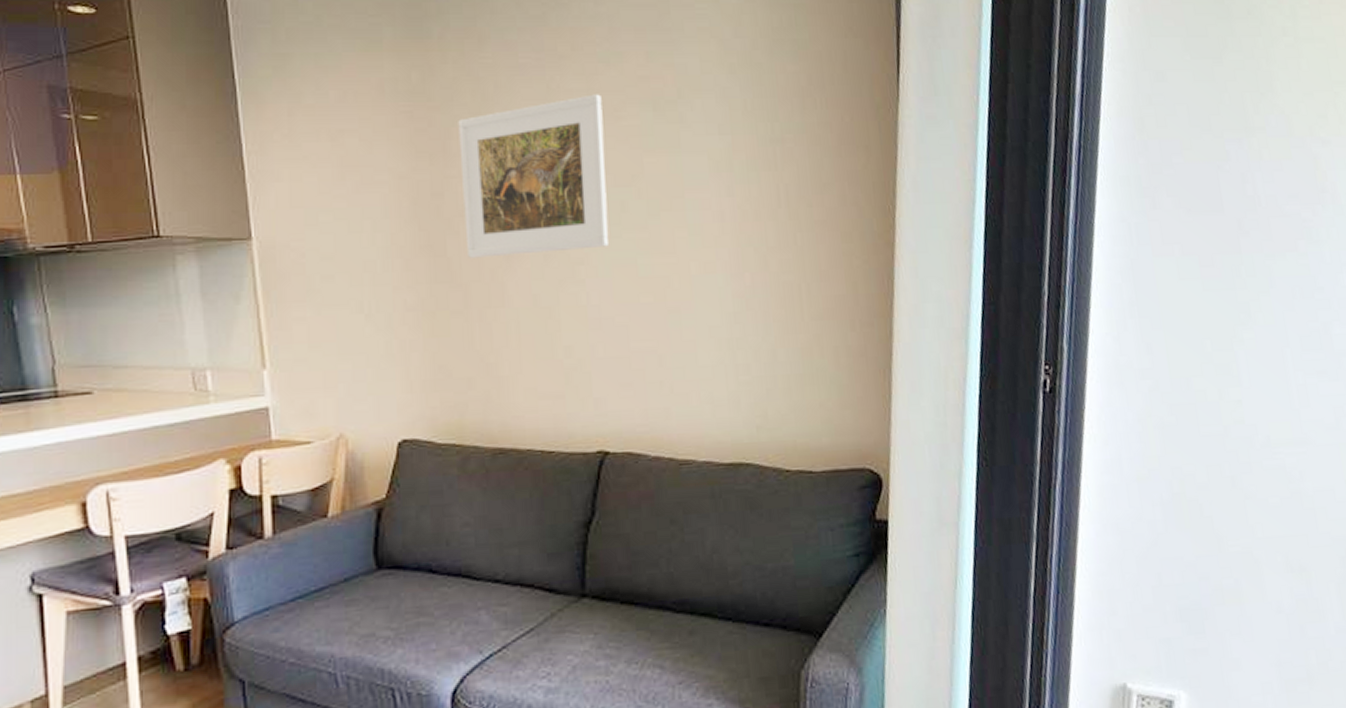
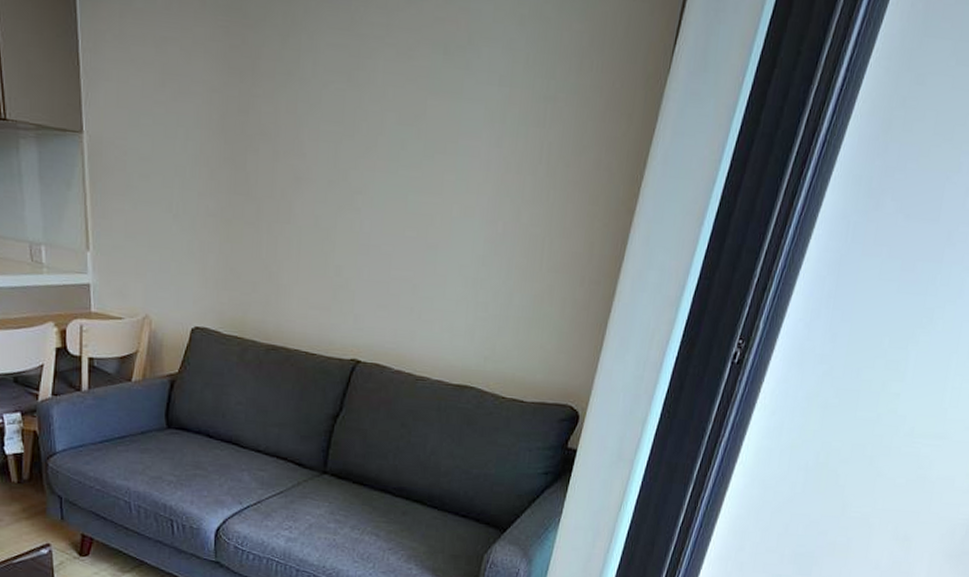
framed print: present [458,94,609,258] -> none [263,30,399,181]

